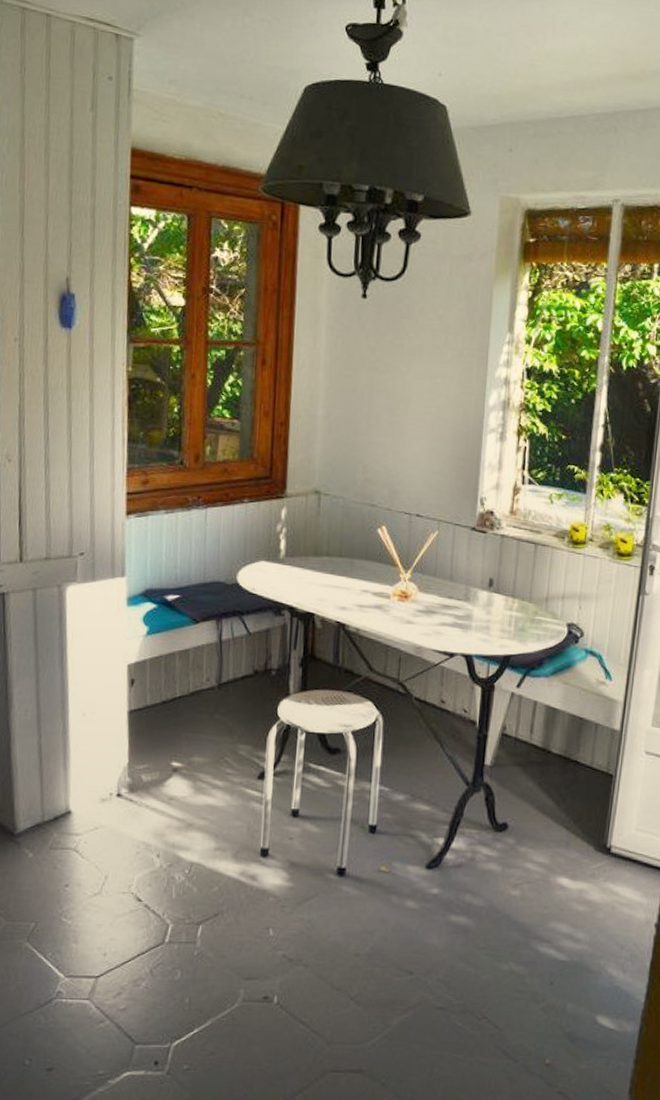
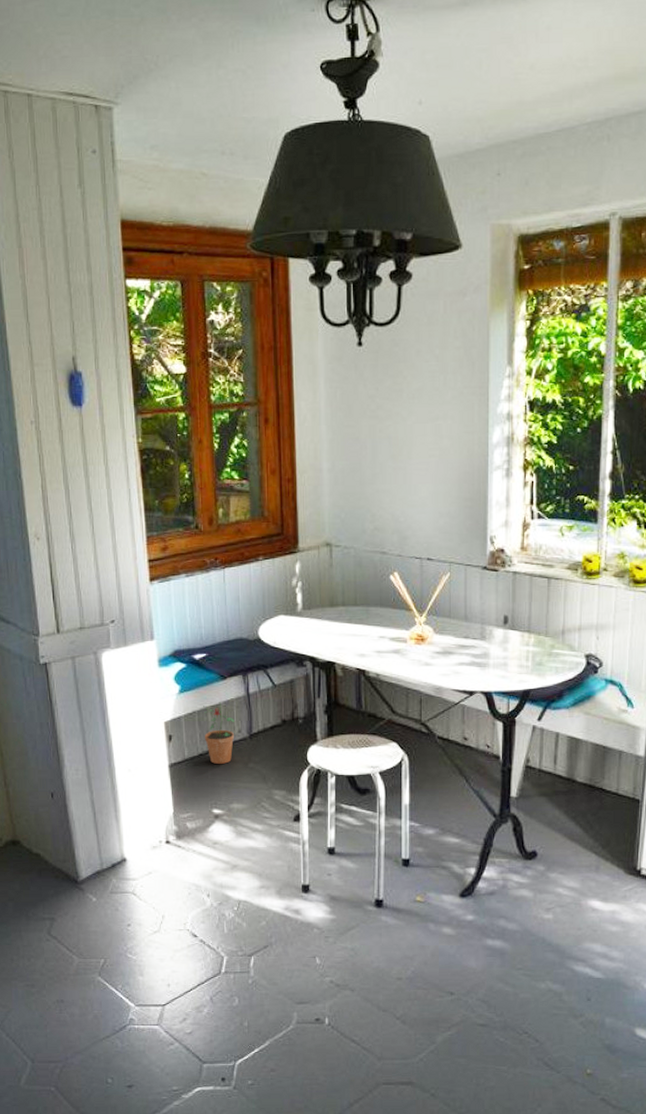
potted plant: none [170,647,204,713] -> present [203,702,235,764]

